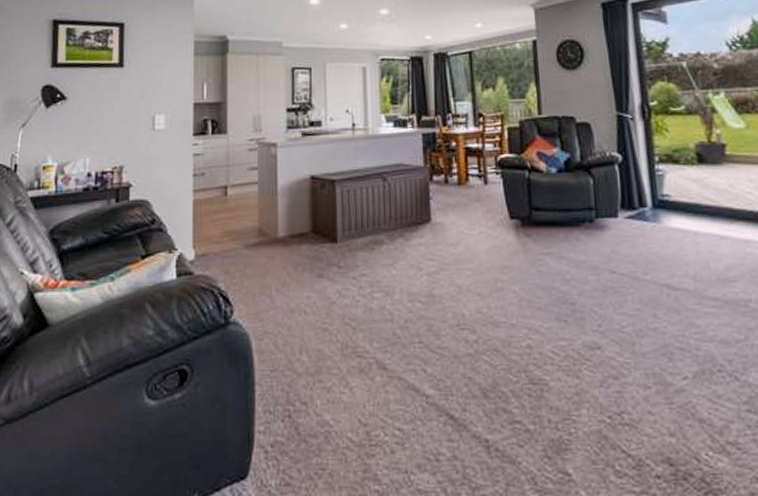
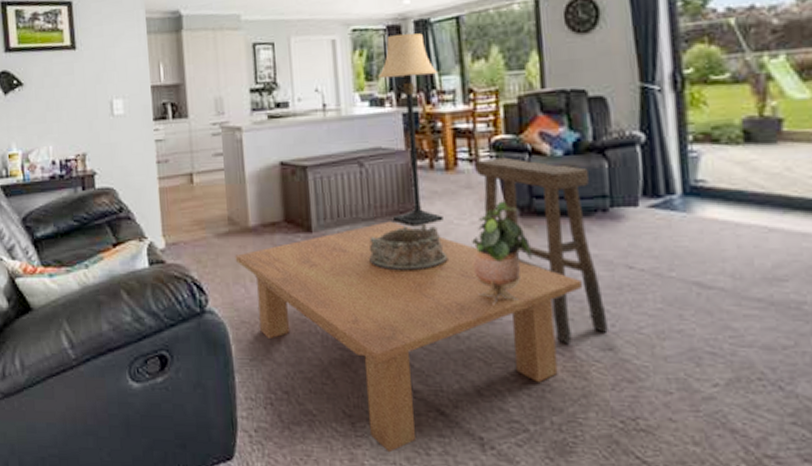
coffee table: none [262,231,574,461] -> present [235,221,582,453]
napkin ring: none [388,233,459,279] -> present [369,223,448,271]
lamp: none [402,64,456,237] -> present [378,33,443,227]
potted plant: none [480,213,532,309] -> present [472,201,533,305]
stool: none [483,173,596,345] -> present [475,157,608,345]

